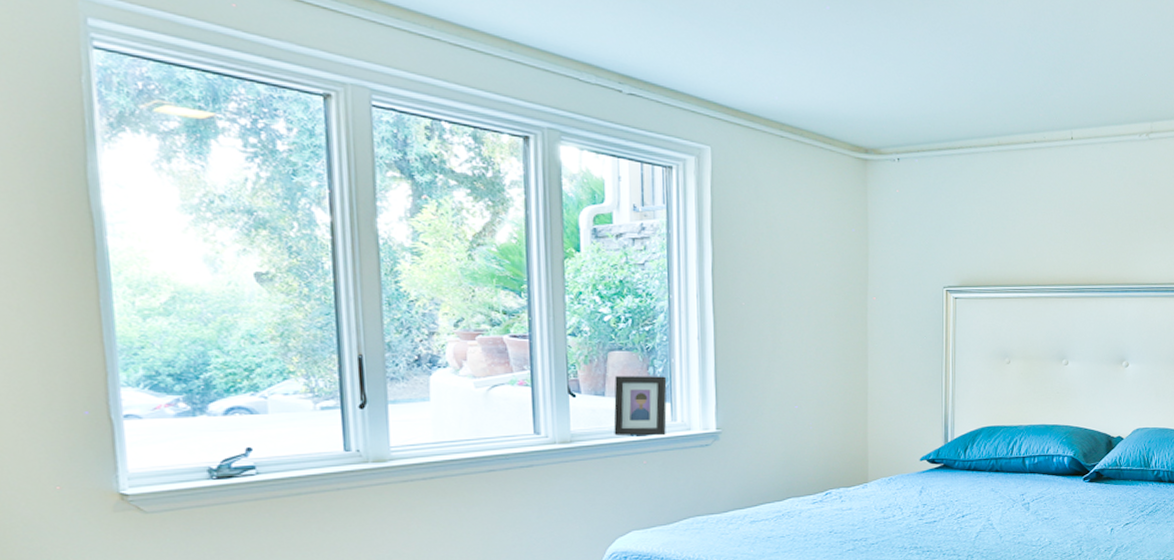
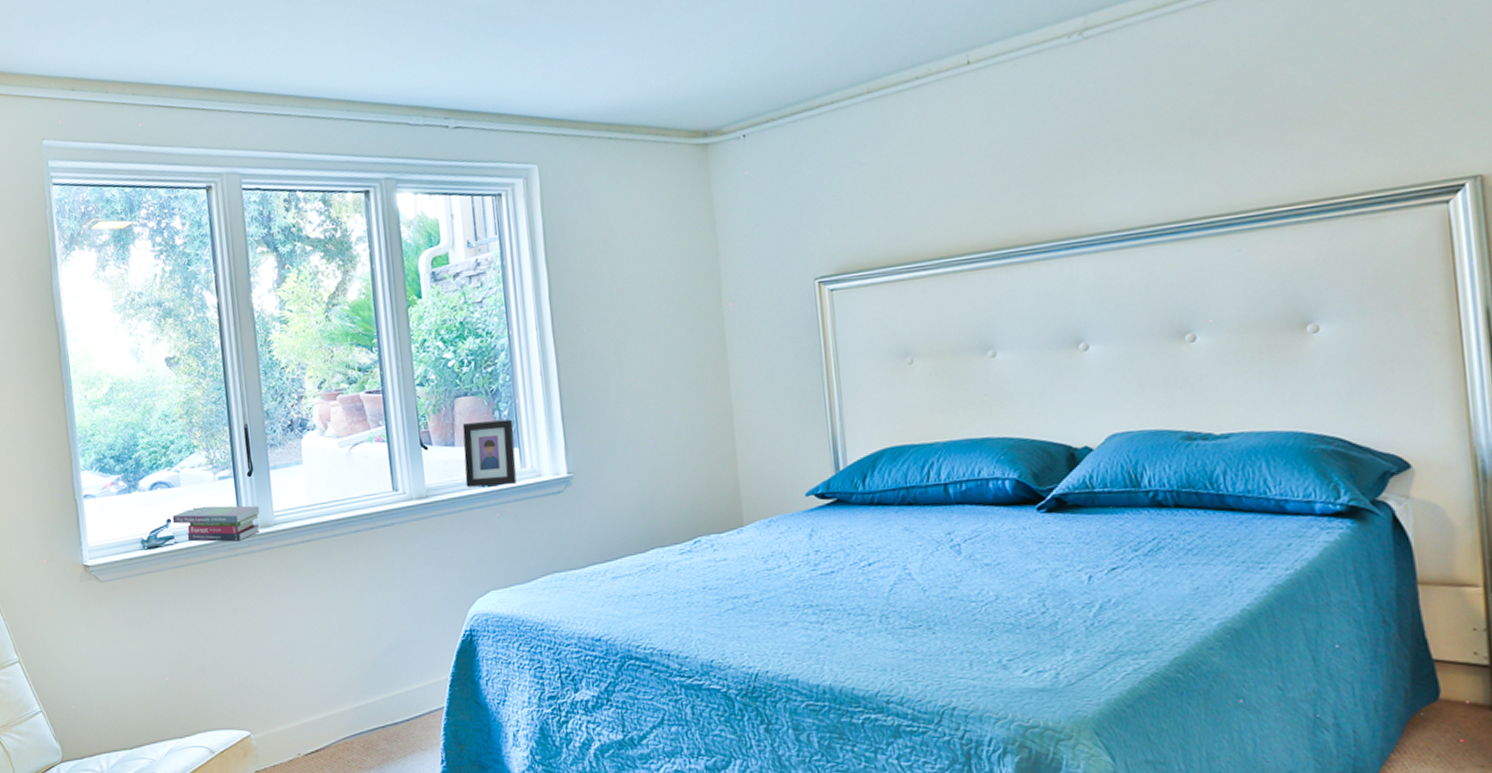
books: none [254,436,373,476] -> present [172,505,260,543]

